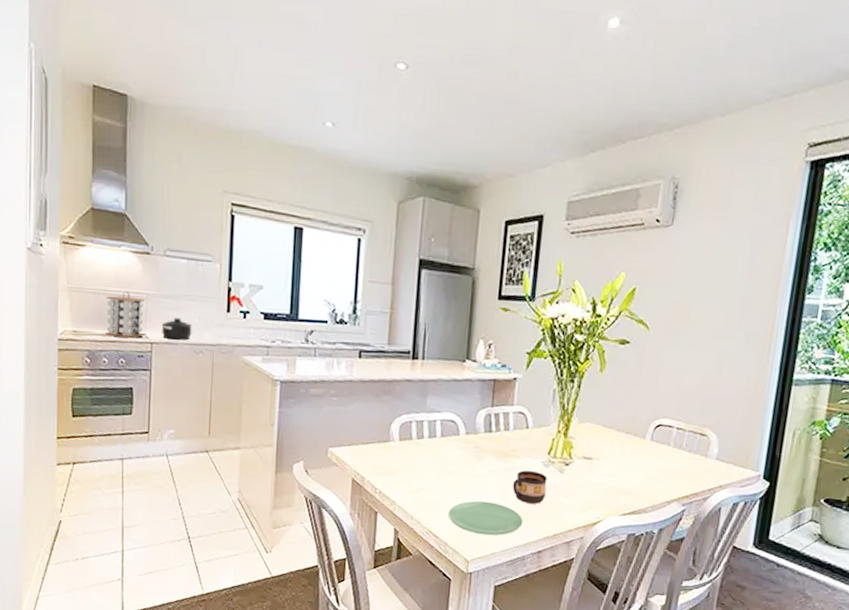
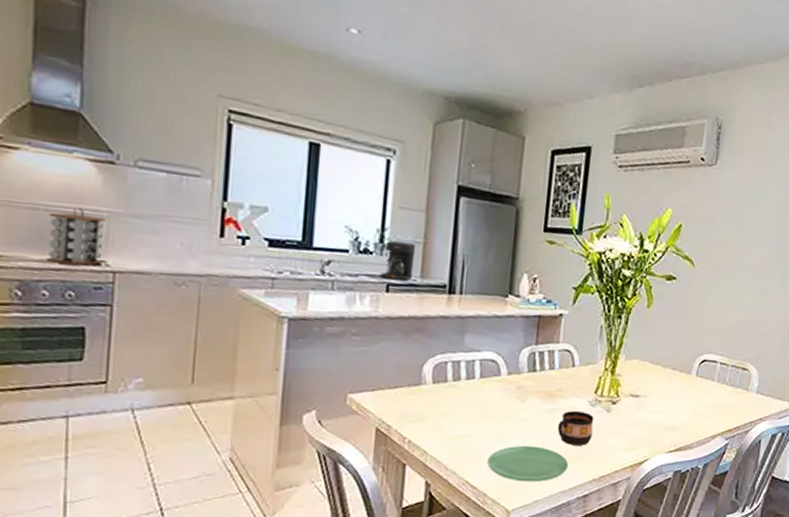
saucepan: present [161,317,192,340] -> none [128,241,172,270]
coffee maker: none [354,311,384,348] -> present [380,240,416,281]

